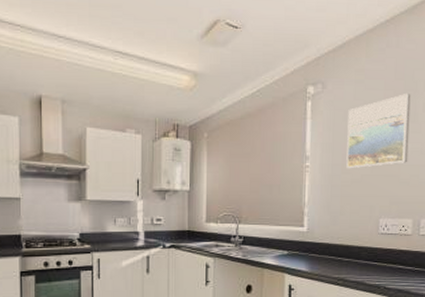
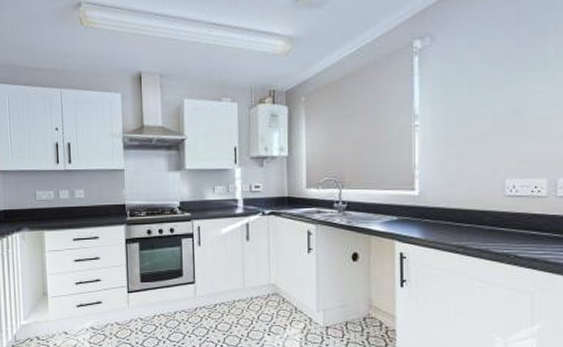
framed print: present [346,94,411,169] -> none [462,39,539,126]

